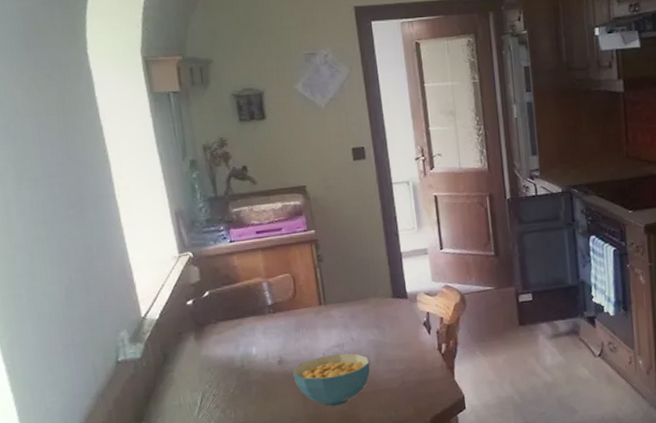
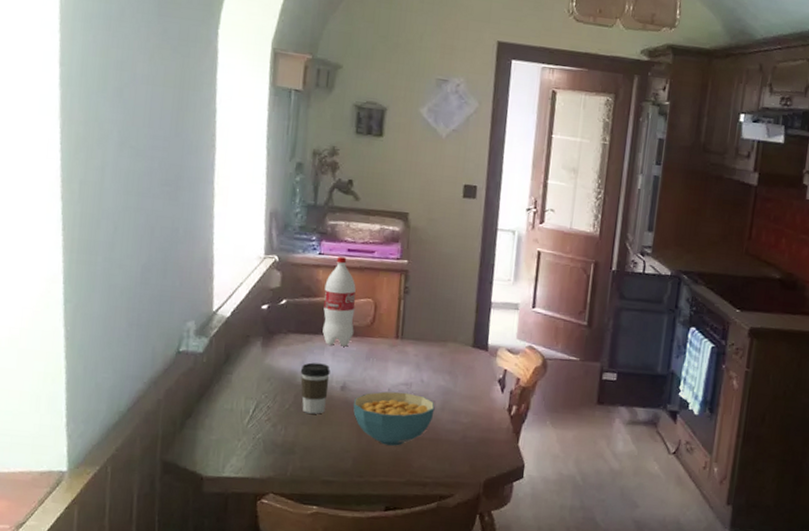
coffee cup: none [236,343,268,393] -> present [300,362,330,414]
bottle: none [241,240,279,325] -> present [322,257,356,347]

